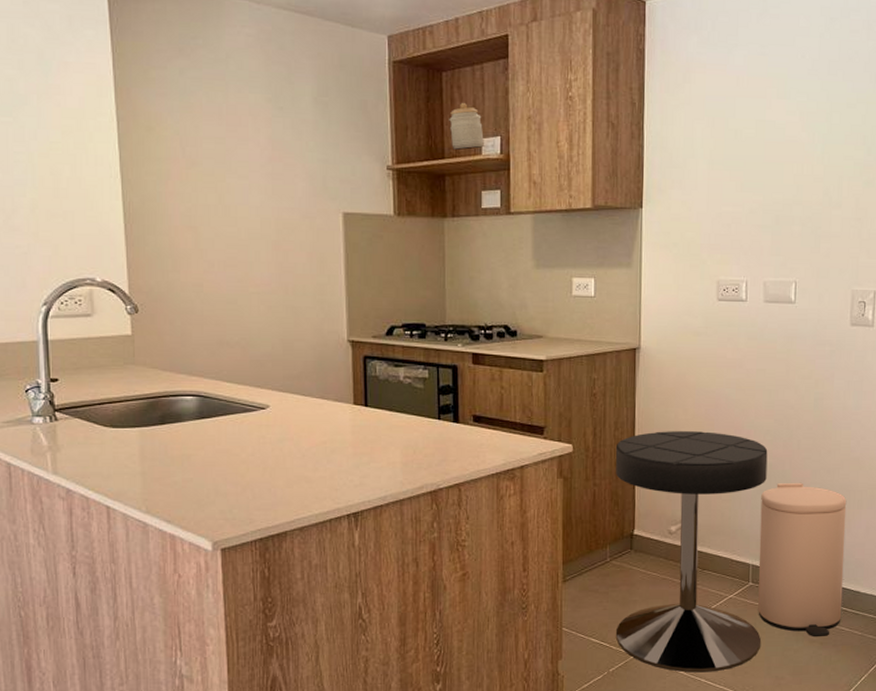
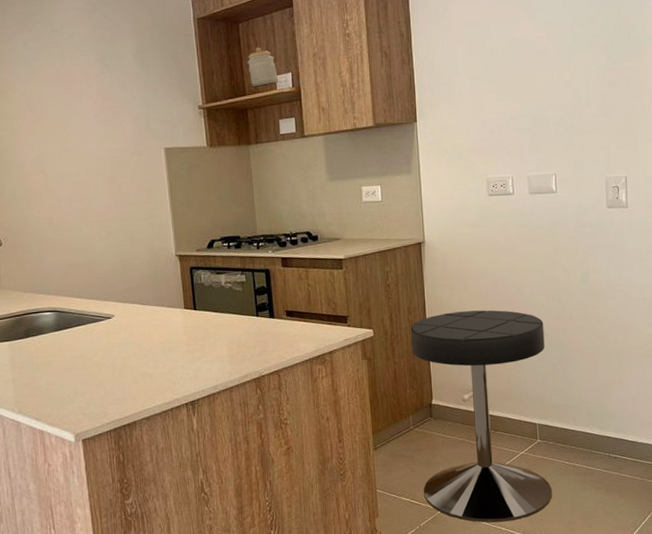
pedal bin: present [758,482,847,638] -> none [541,348,623,485]

